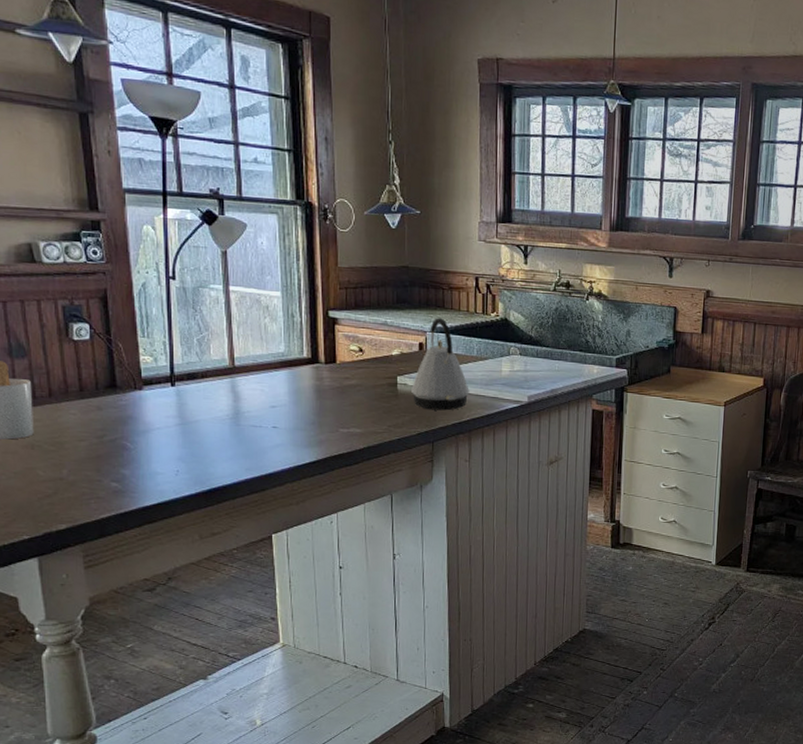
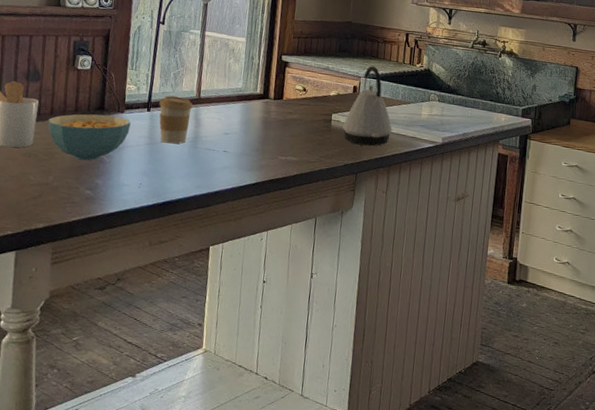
cereal bowl: none [47,393,153,449] -> present [48,114,131,161]
coffee cup: none [185,366,228,422] -> present [159,95,193,144]

